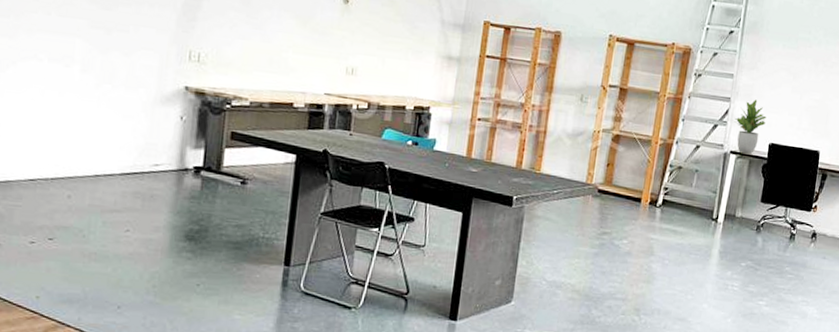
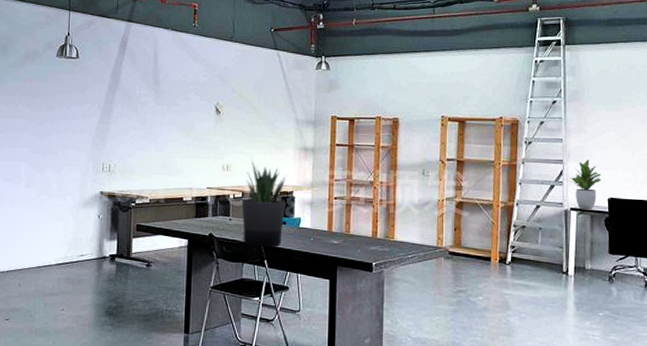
planter: none [364,65,425,171] -> present [241,160,287,247]

